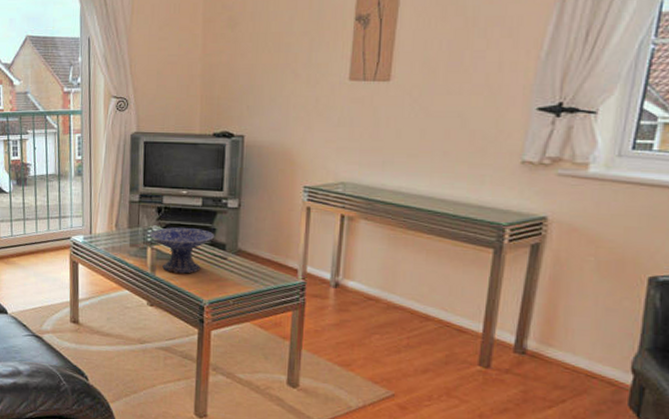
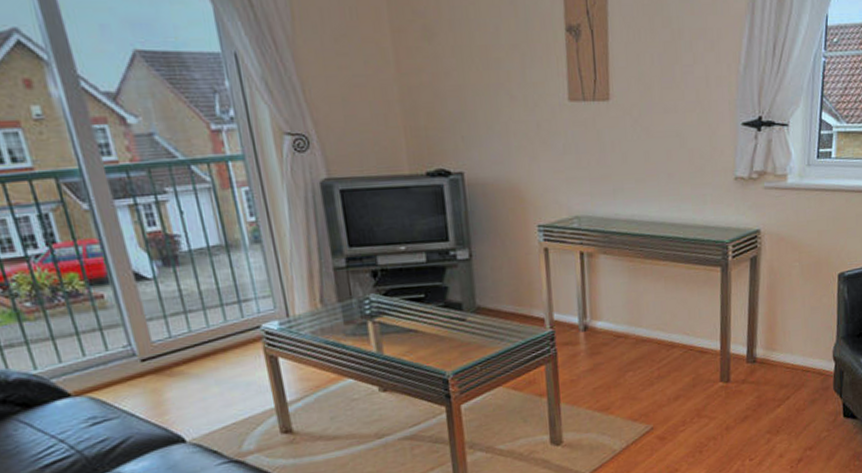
decorative bowl: present [149,227,215,274] -> none [366,289,448,347]

